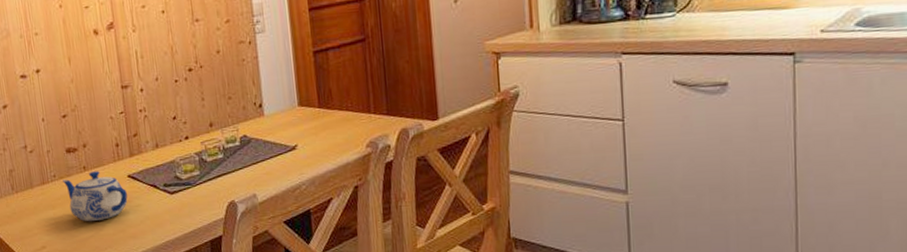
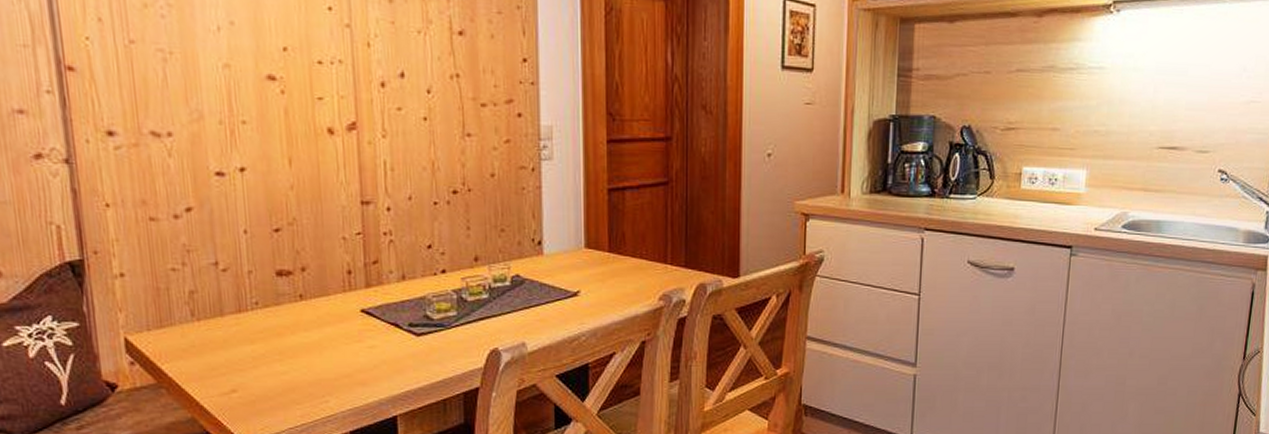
teapot: present [63,171,128,221] -> none [268,301,359,362]

